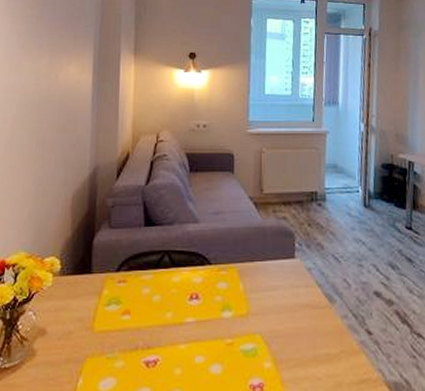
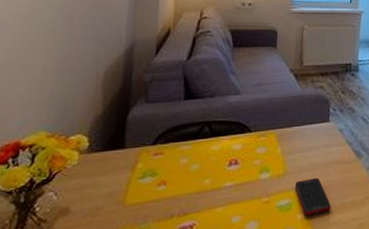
cell phone: none [261,322,301,366] -> present [295,177,331,216]

